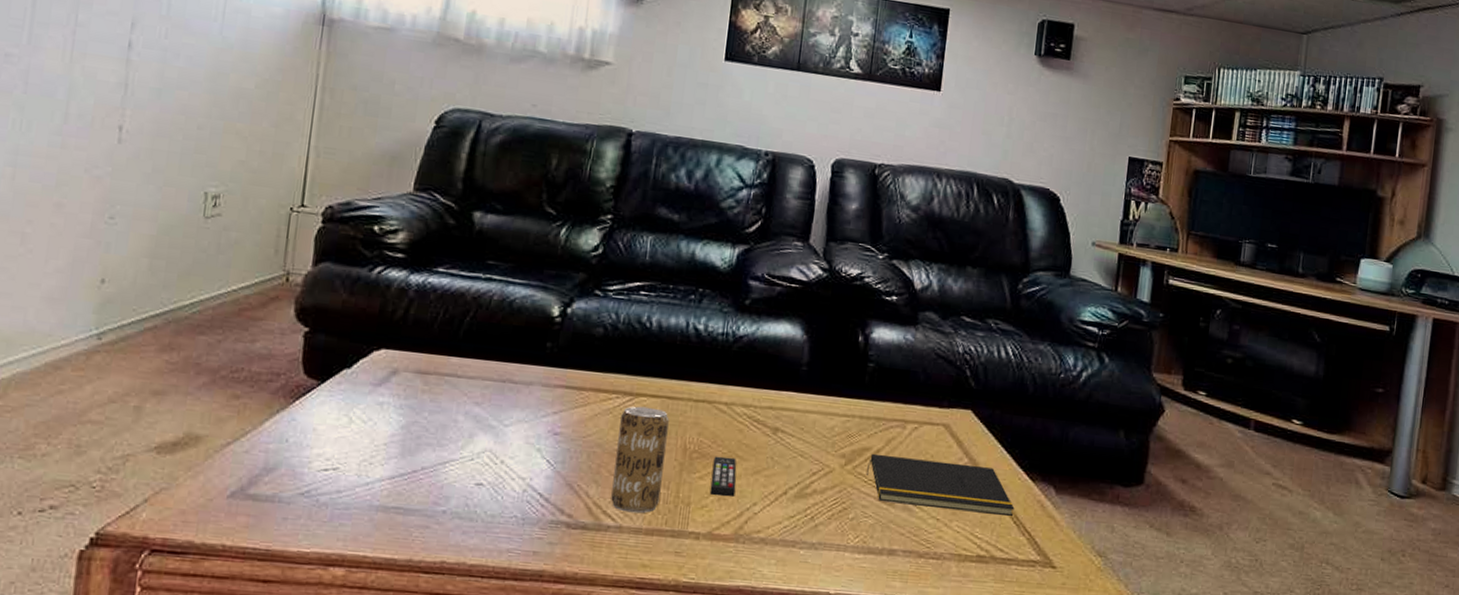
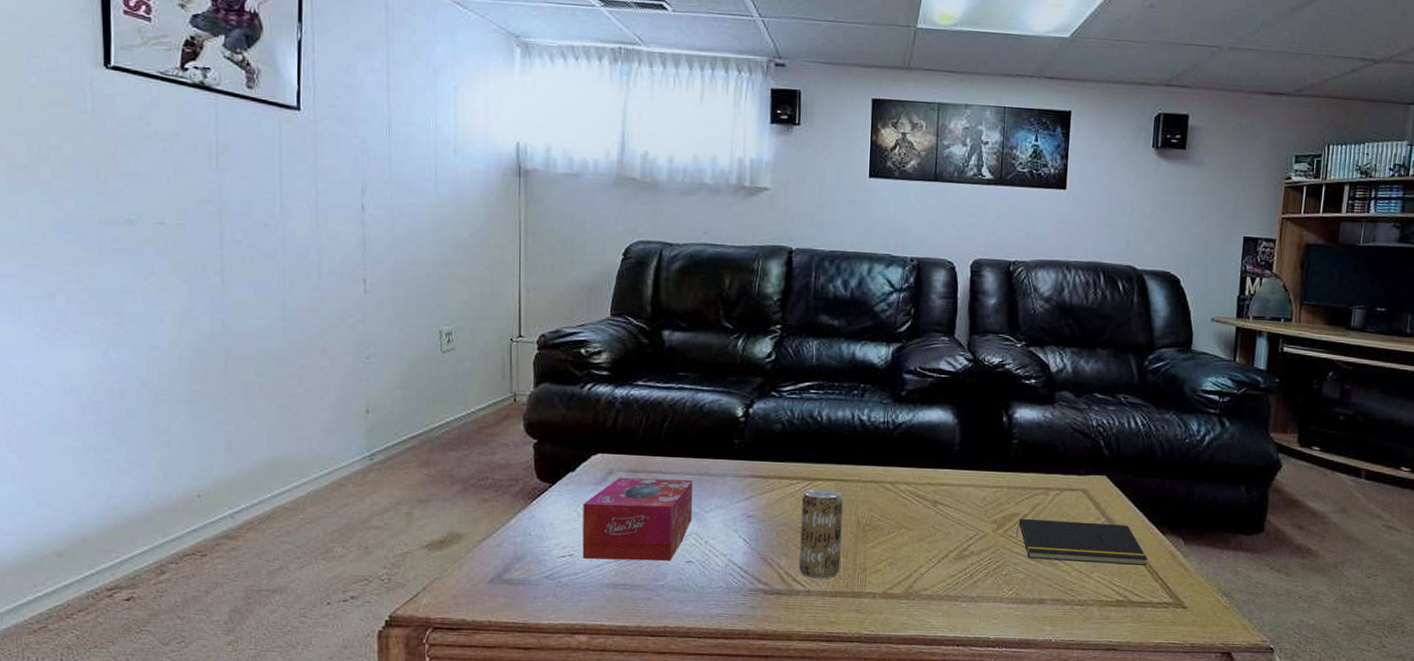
tissue box: none [348,378,493,482] -> present [582,477,693,561]
remote control: present [709,456,737,498] -> none [882,527,904,562]

